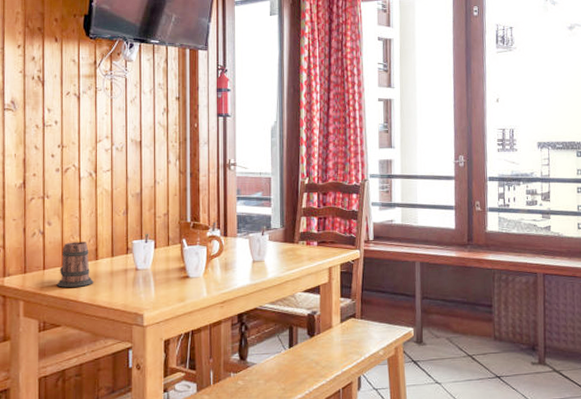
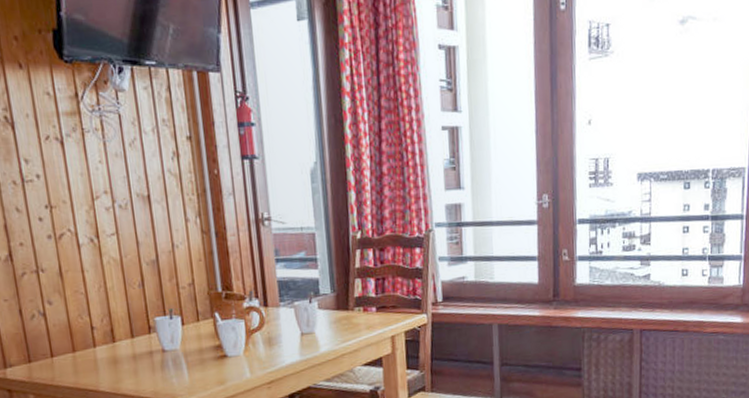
mug: present [56,242,93,288] -> none [70,322,114,377]

